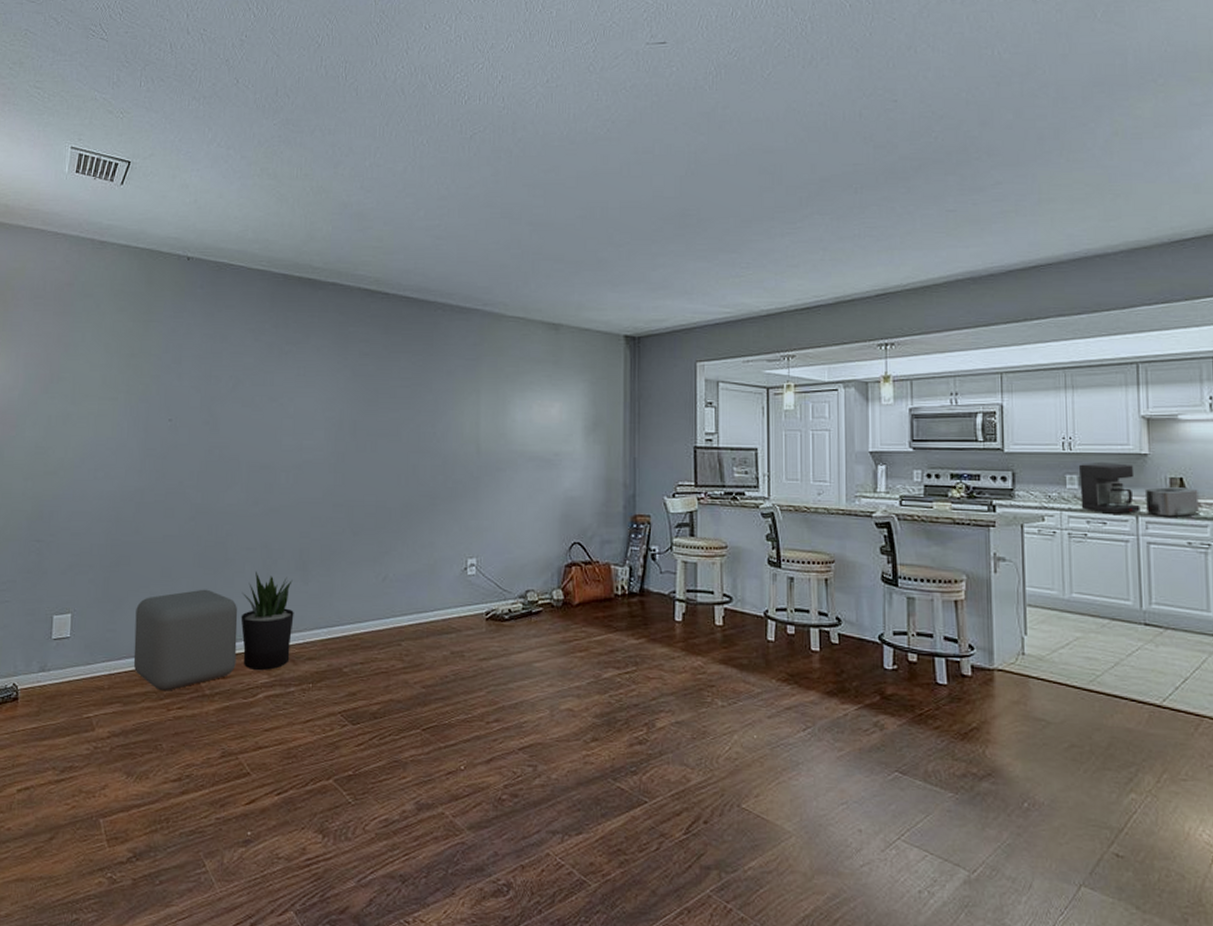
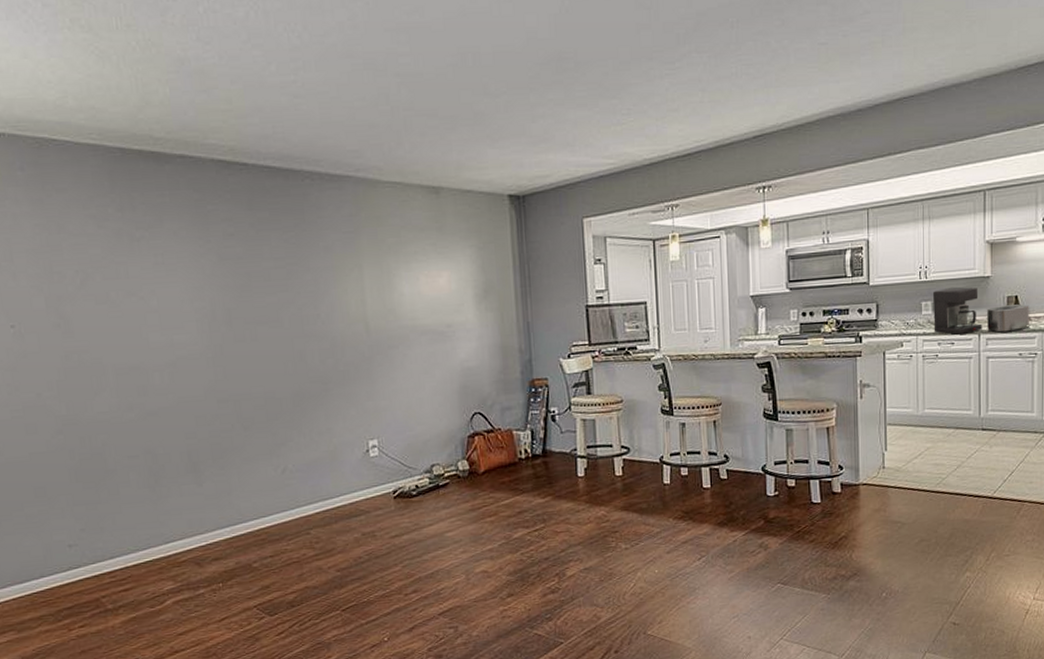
cube: present [133,589,238,691] -> none [12,504,137,613]
planter: present [240,571,294,670] -> none [130,479,194,578]

